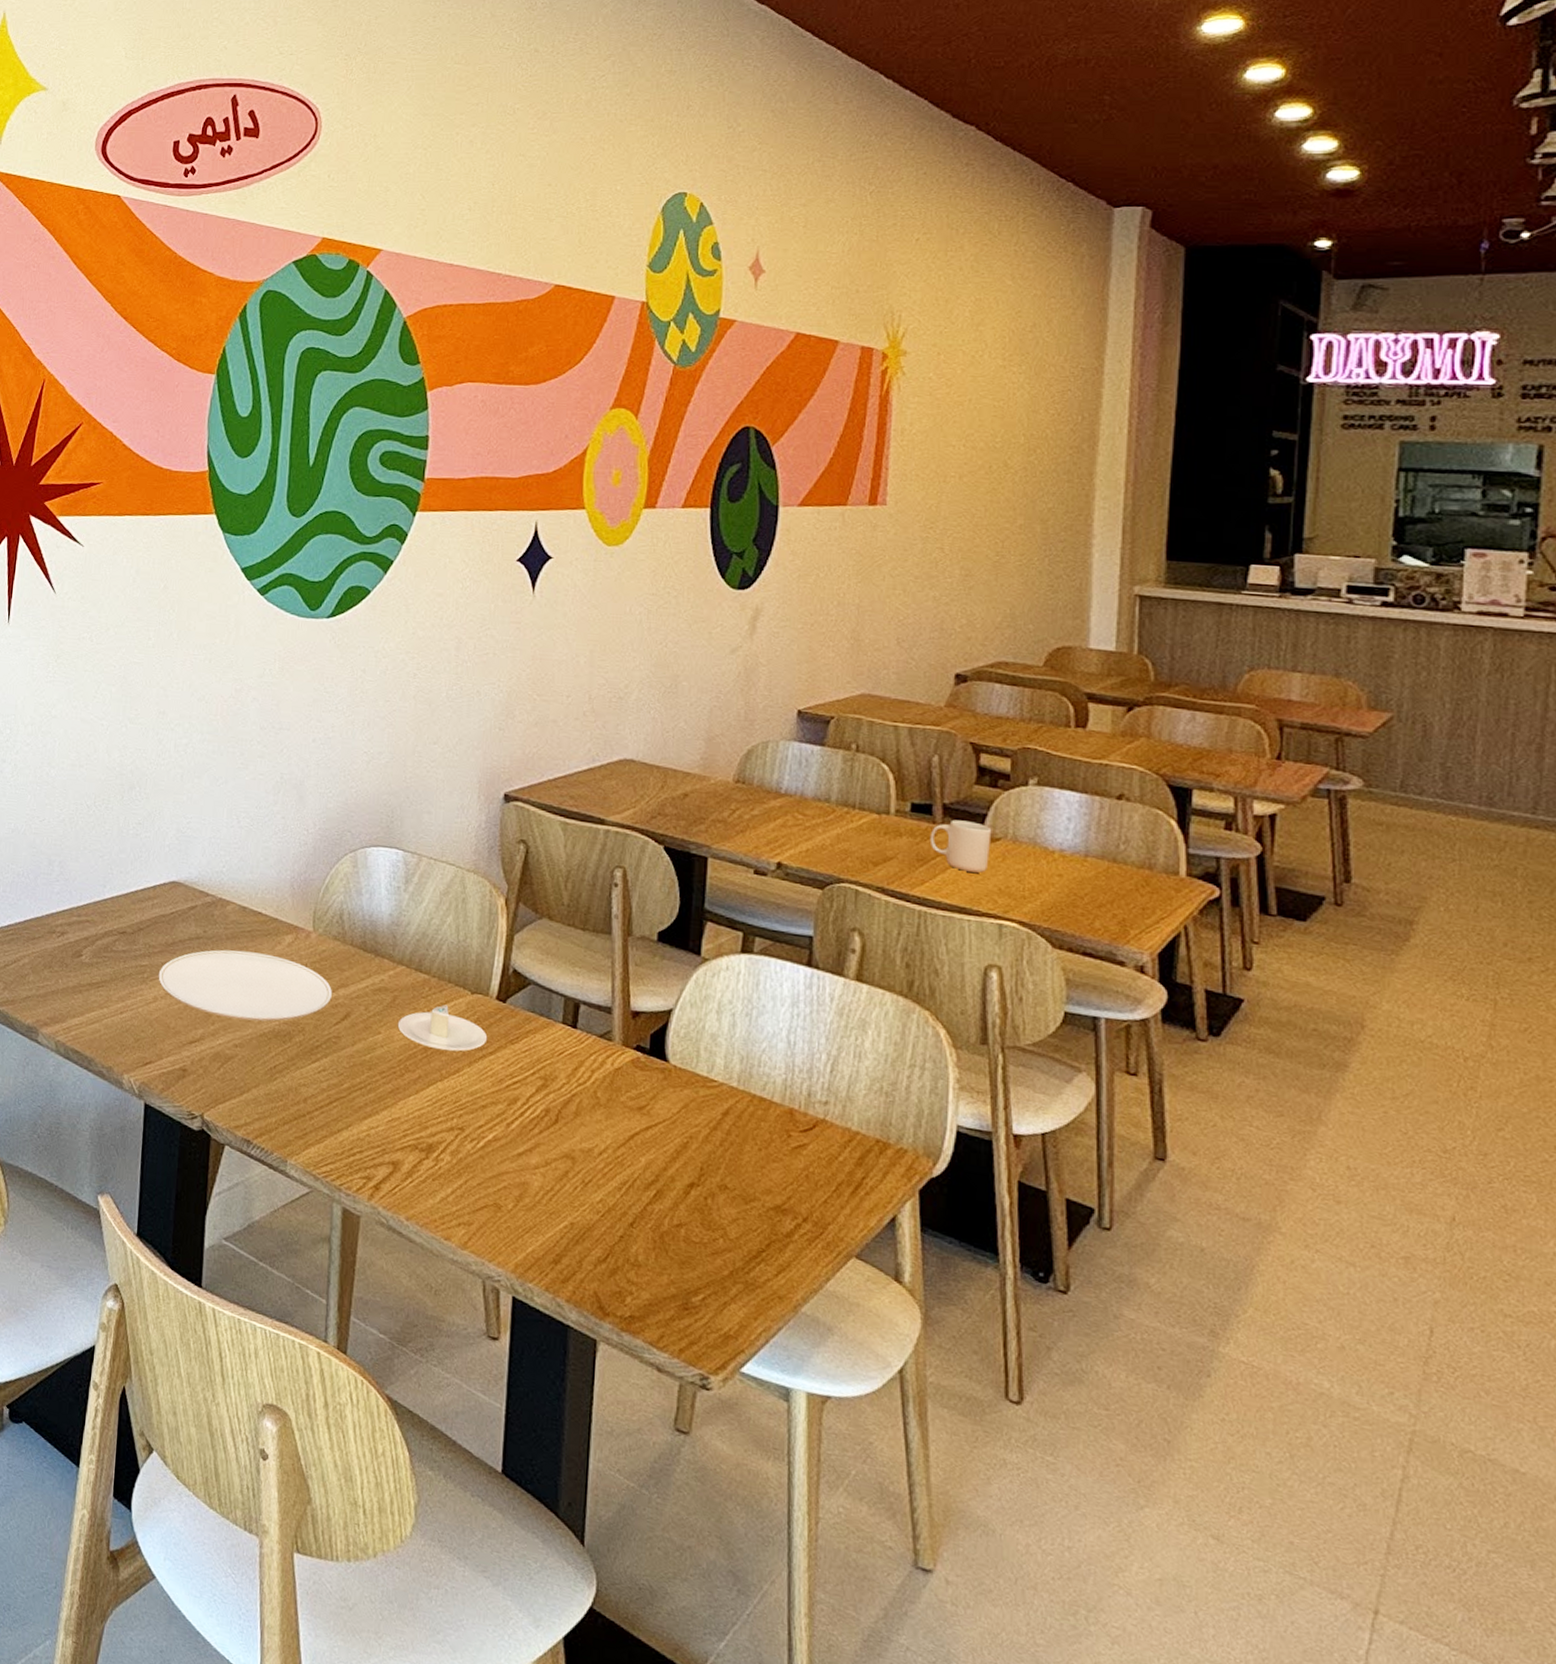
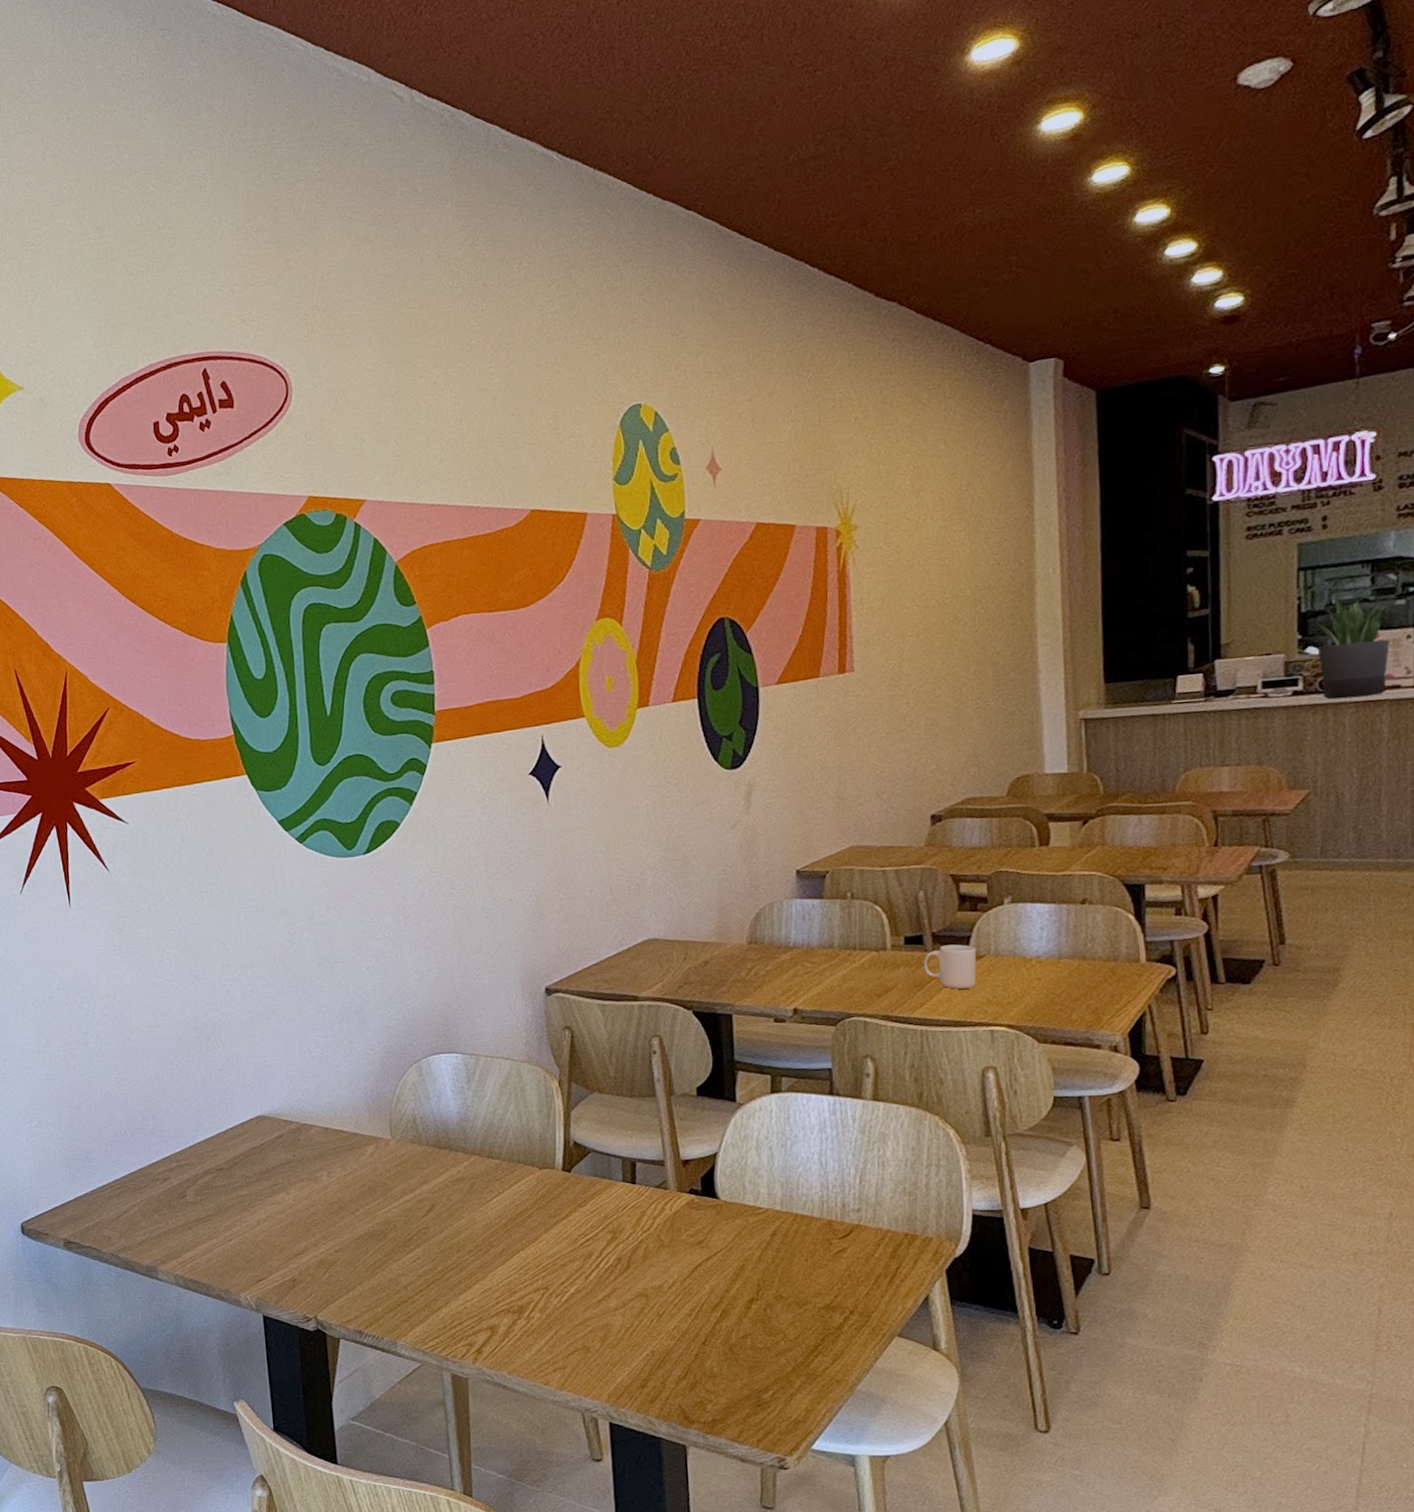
plate: present [158,949,332,1022] -> none [258,1166,416,1228]
cake slice: present [397,1004,488,1052] -> none [477,1183,559,1224]
planter: none [1413,504,1500,621] -> present [1315,596,1391,699]

